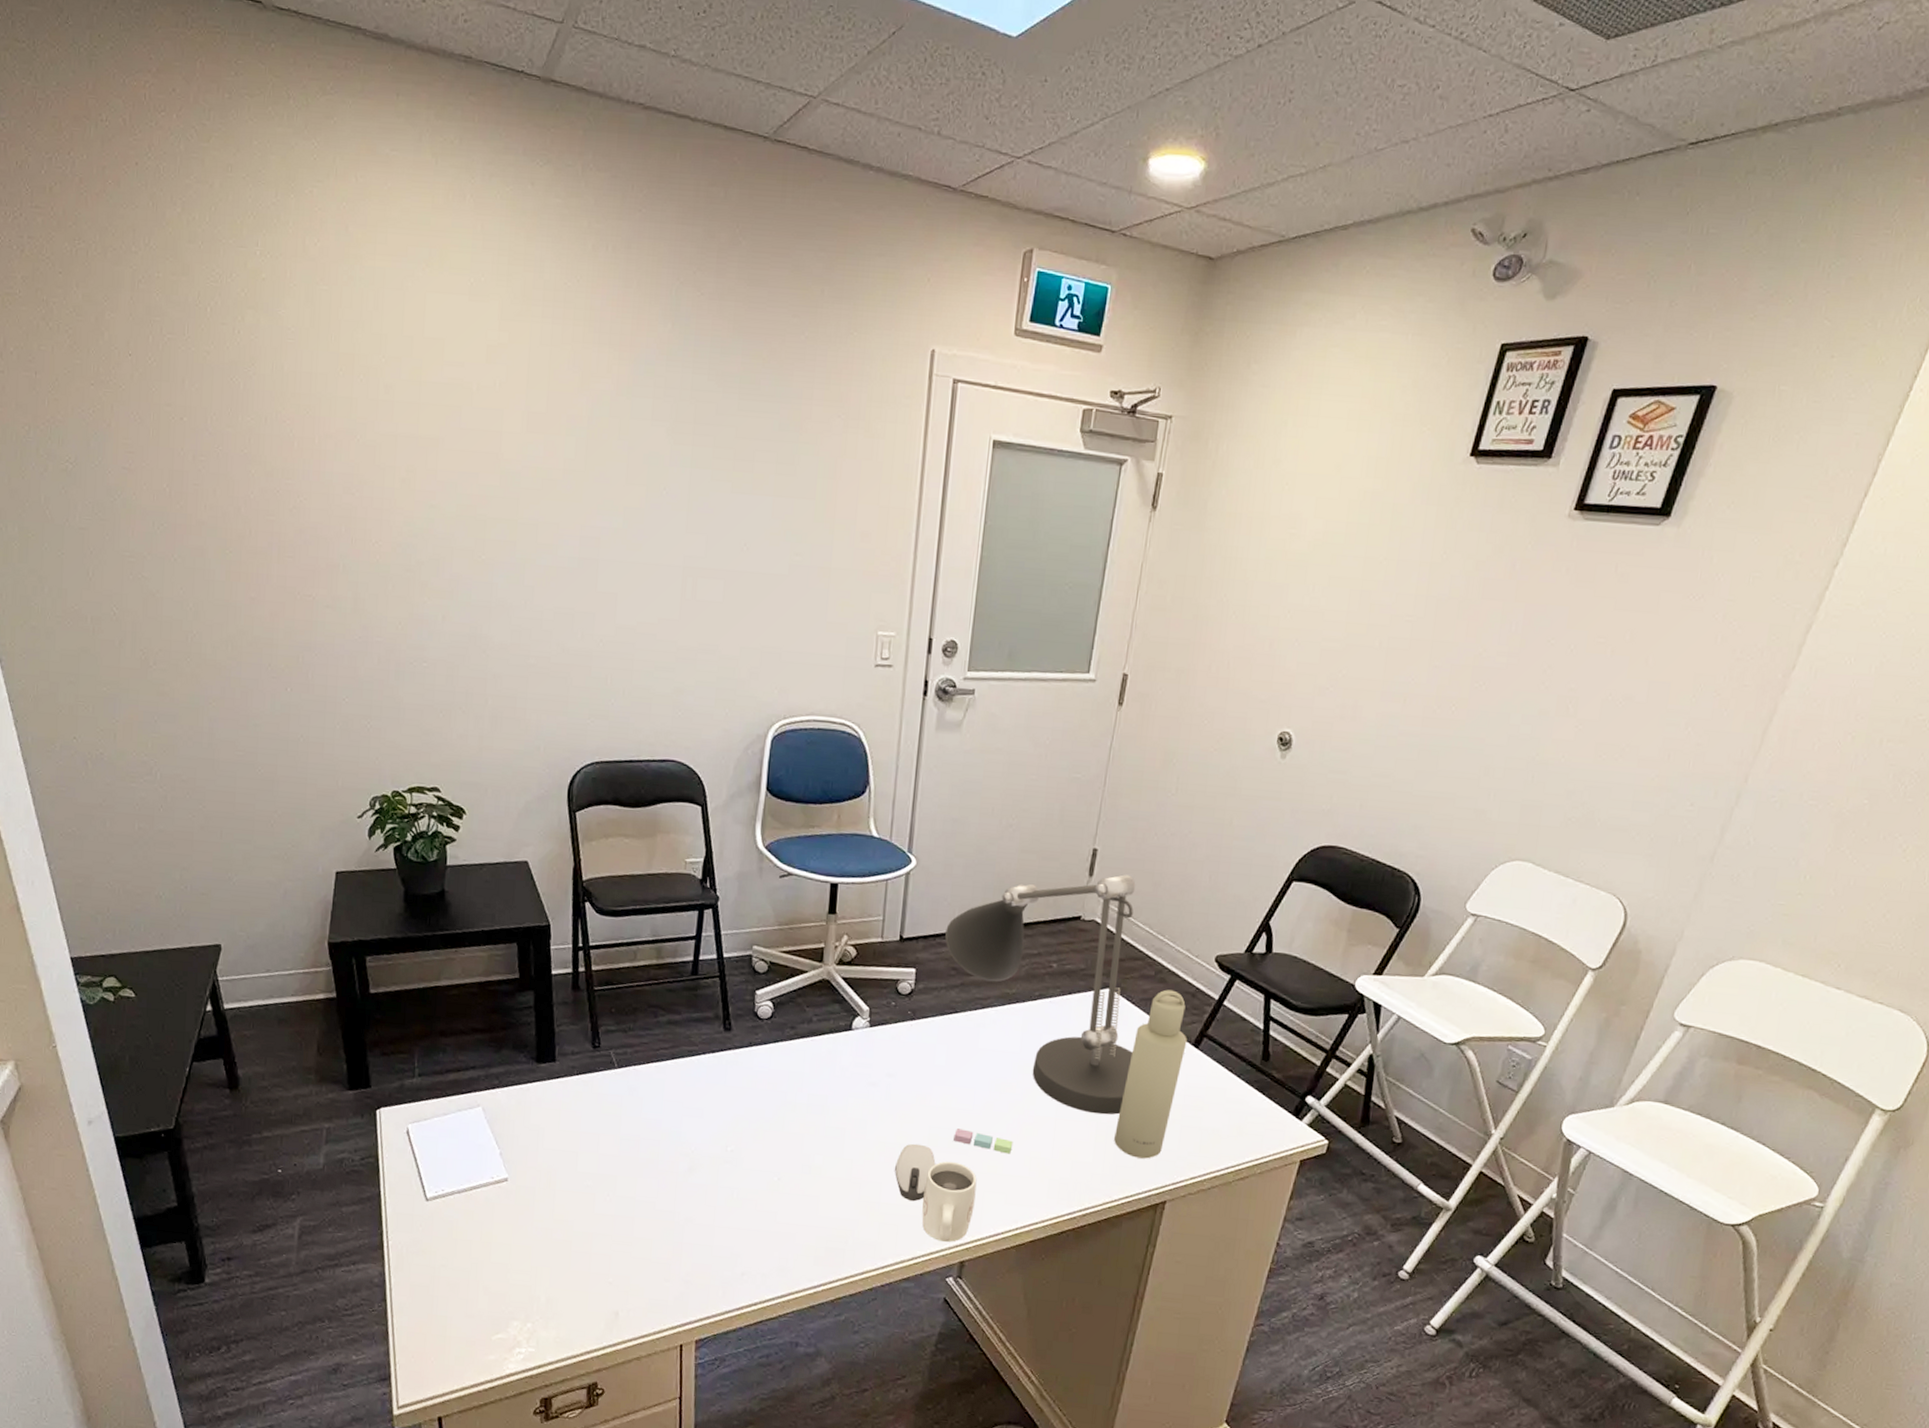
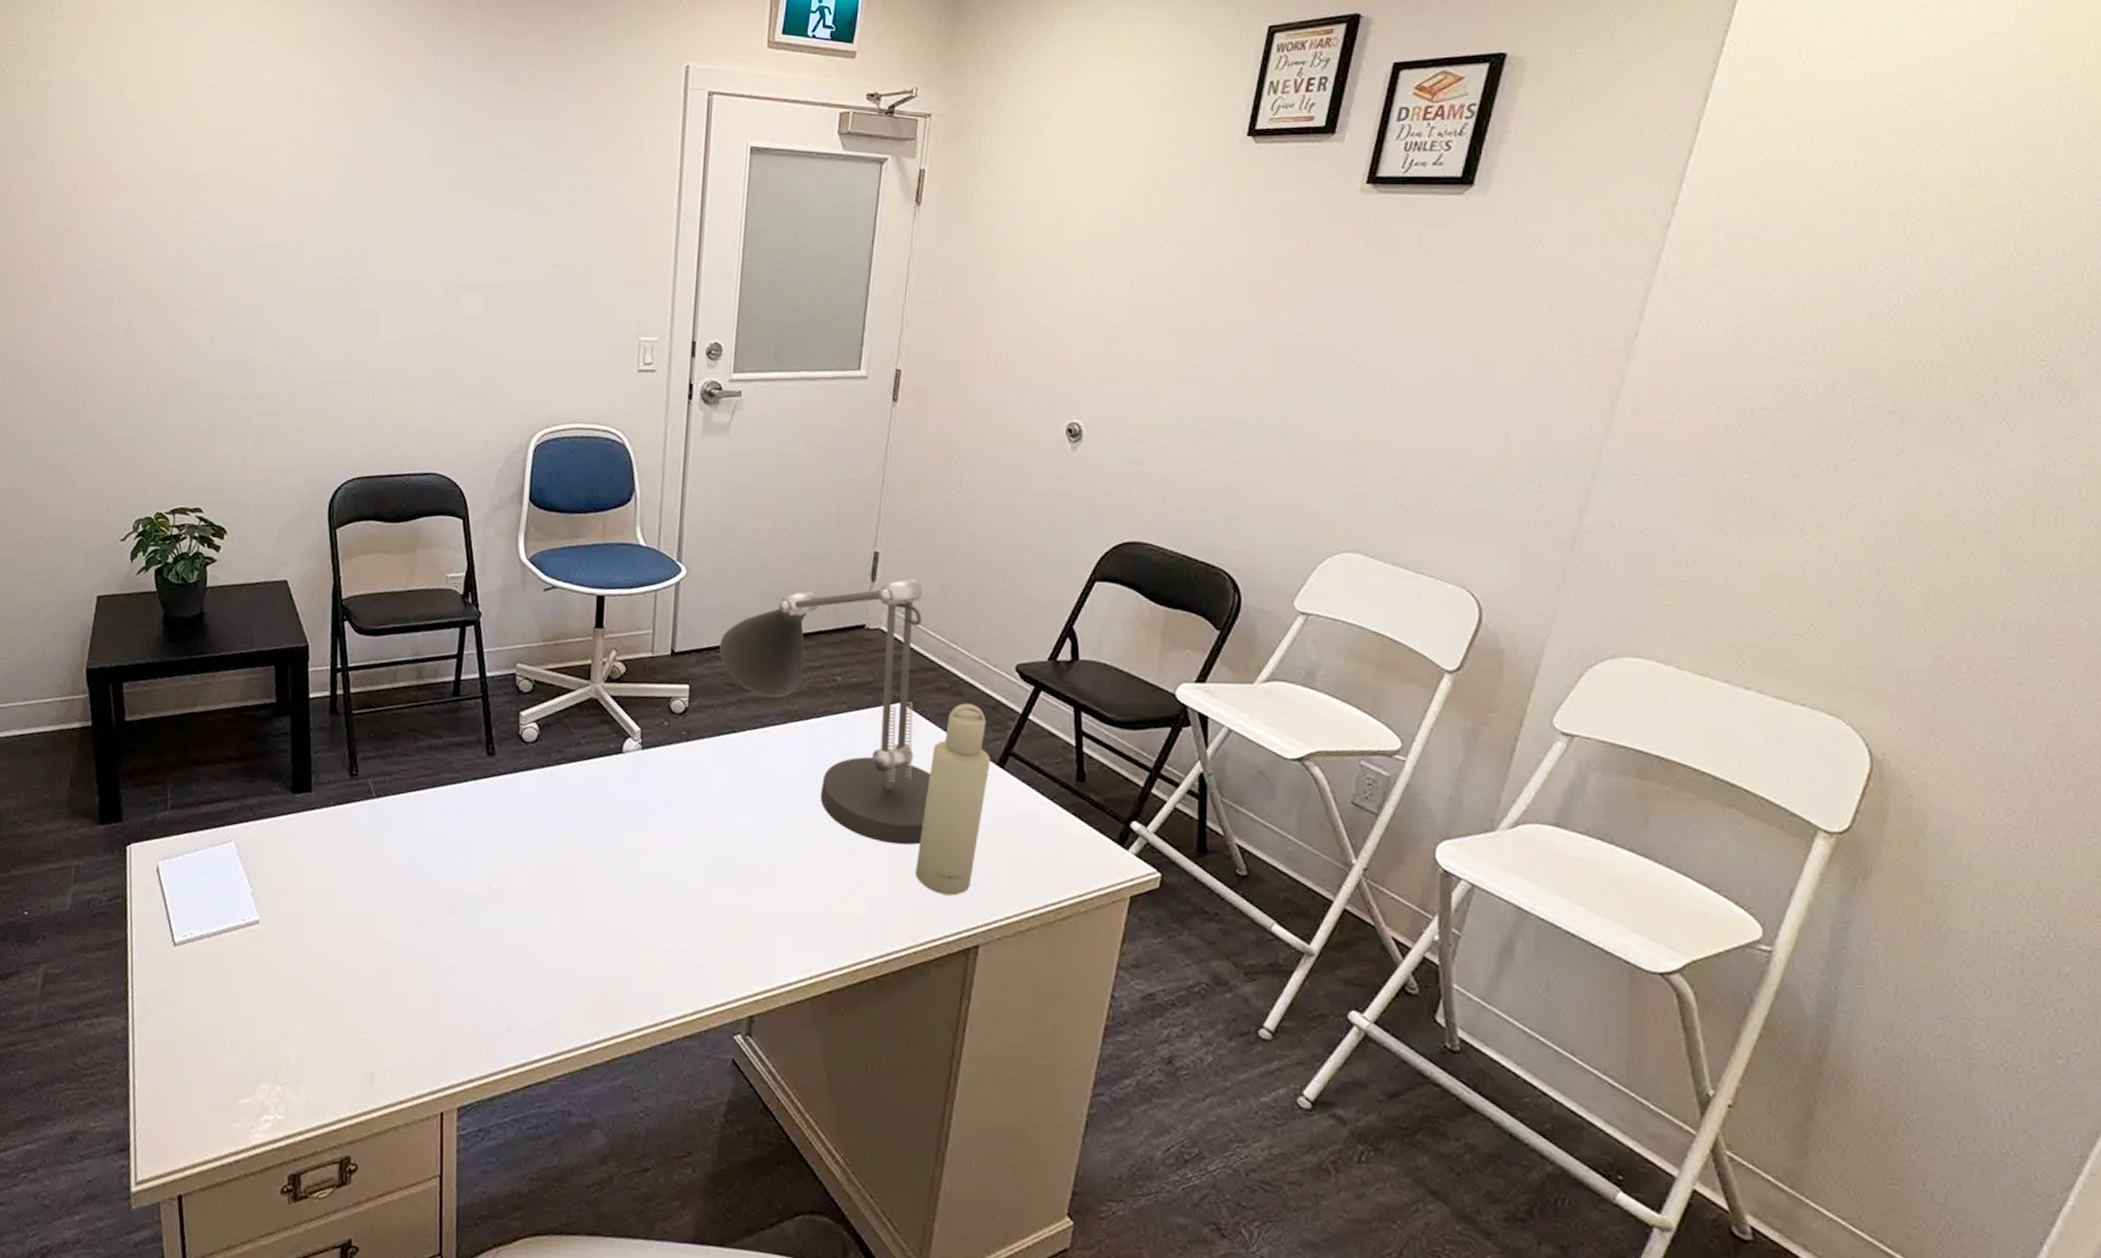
computer mouse: present [895,1143,936,1202] -> none [673,879,718,946]
mug: present [922,1161,977,1242] -> none [704,899,764,993]
sticky notes: present [953,1128,1013,1154] -> none [737,862,803,891]

